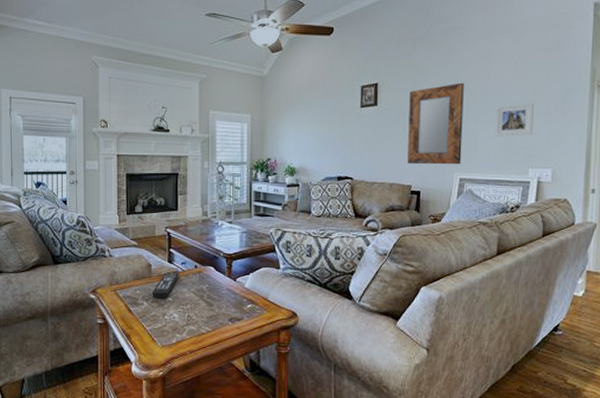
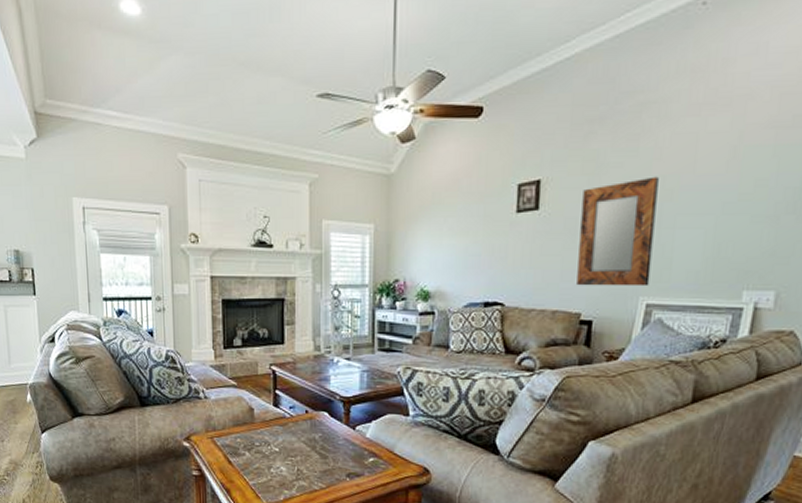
remote control: present [152,272,179,298] -> none [255,418,287,449]
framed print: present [495,103,534,136] -> none [697,203,756,248]

